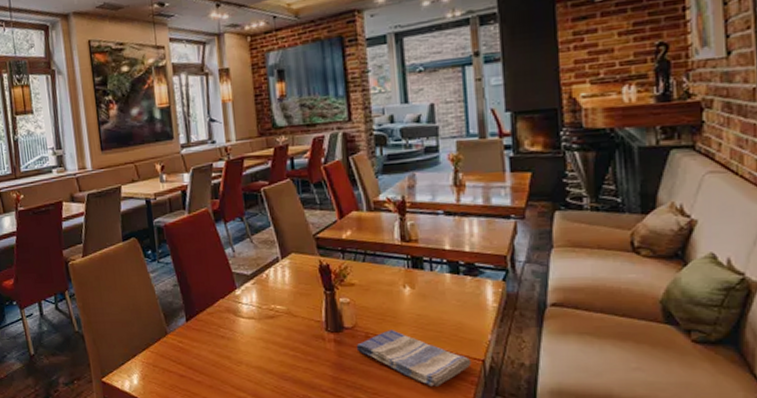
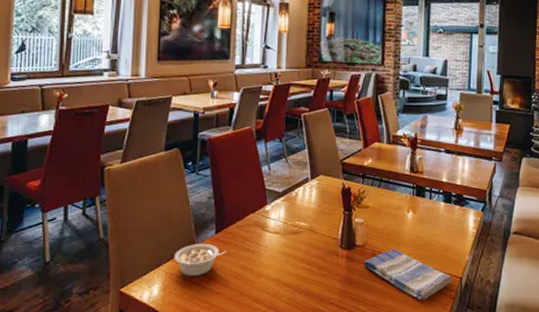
legume: none [148,333,201,365] -> present [174,244,227,276]

